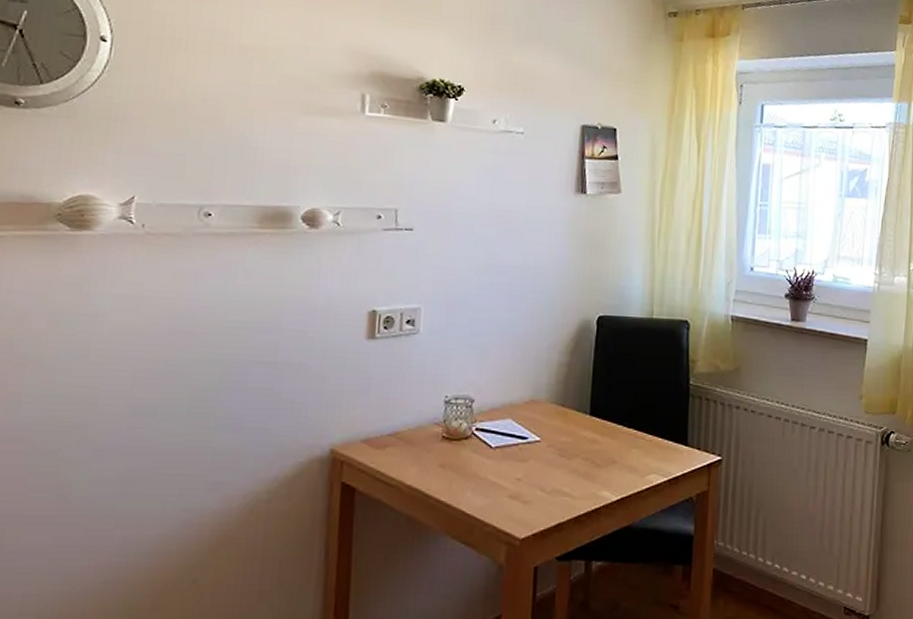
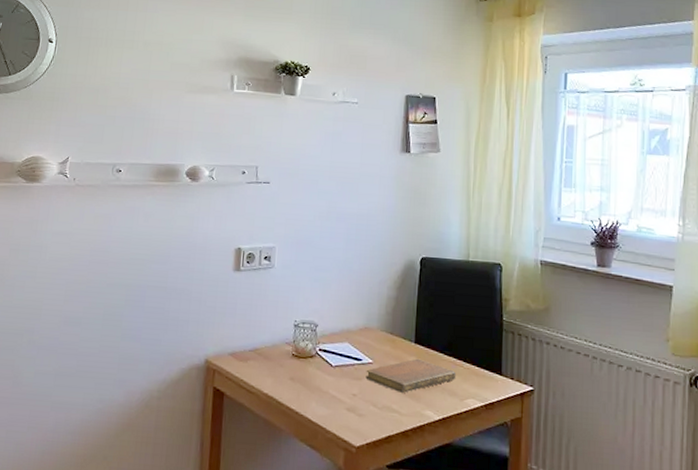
notebook: none [532,432,637,473] -> present [365,358,457,393]

